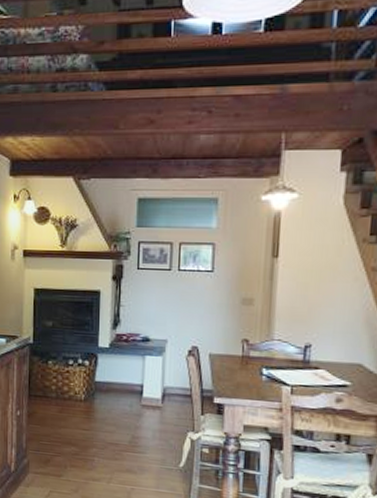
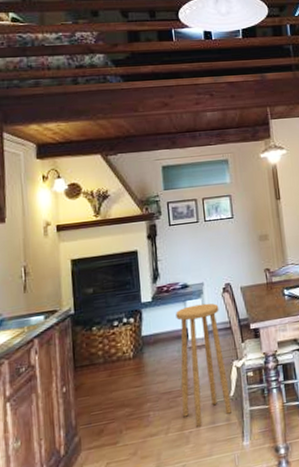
stool: none [127,361,181,487] -> present [175,303,232,427]

